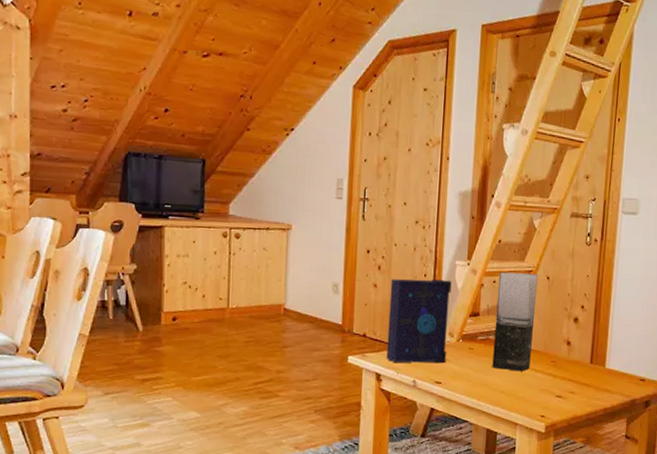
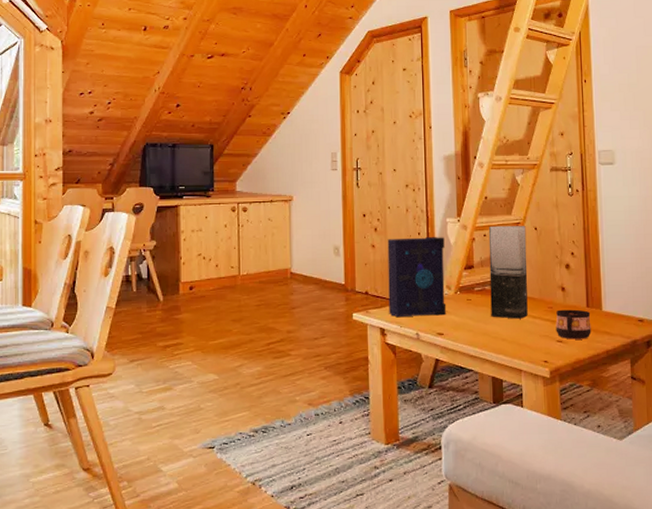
cup: none [556,364,593,396] -> present [555,309,591,340]

